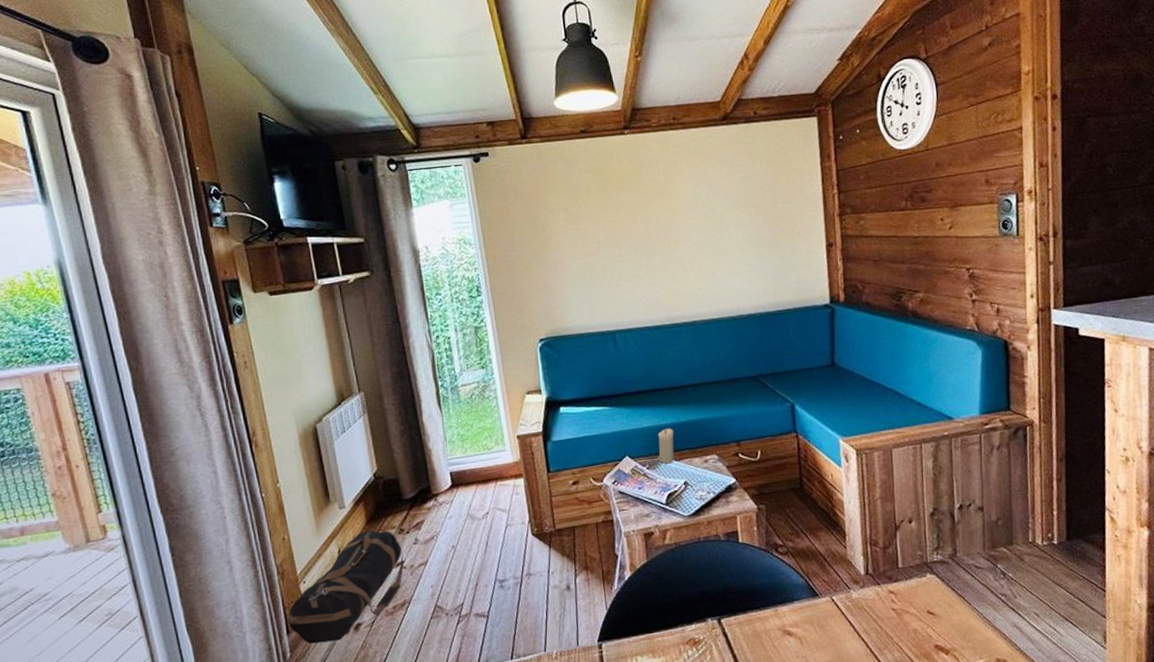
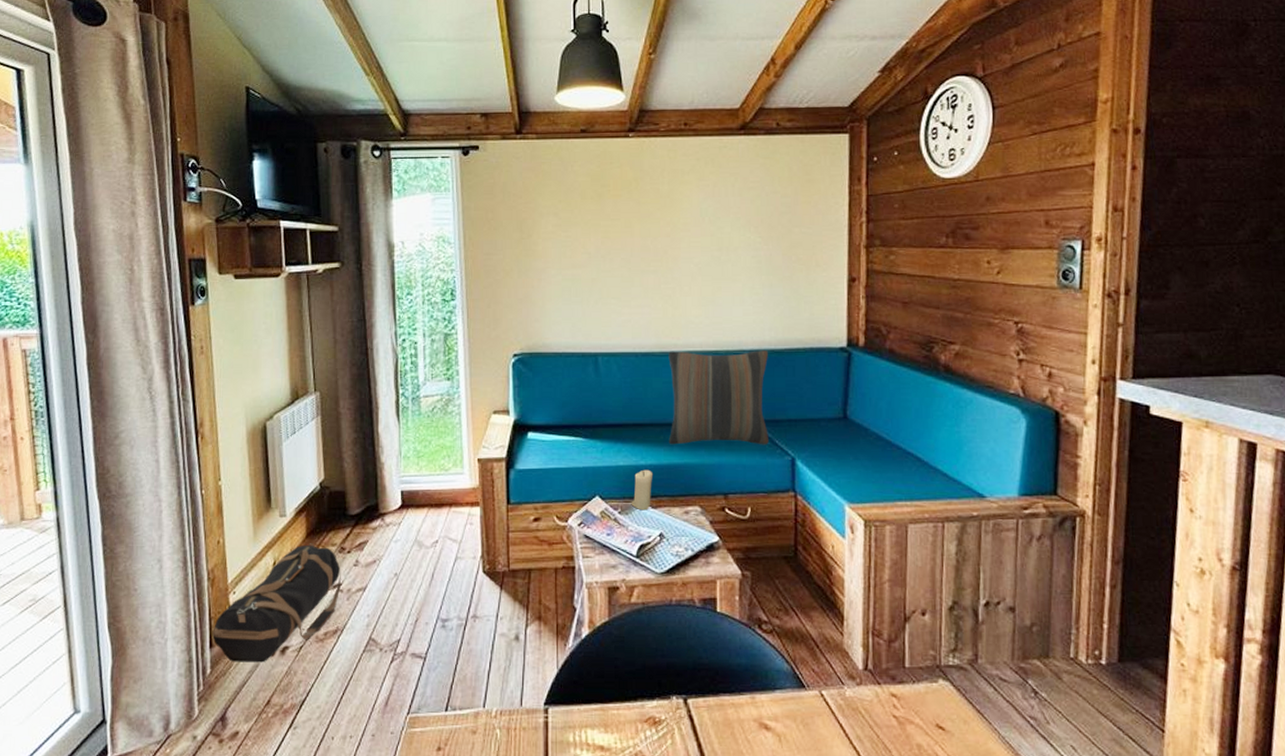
pillow: none [677,313,771,405] -> present [668,350,769,445]

